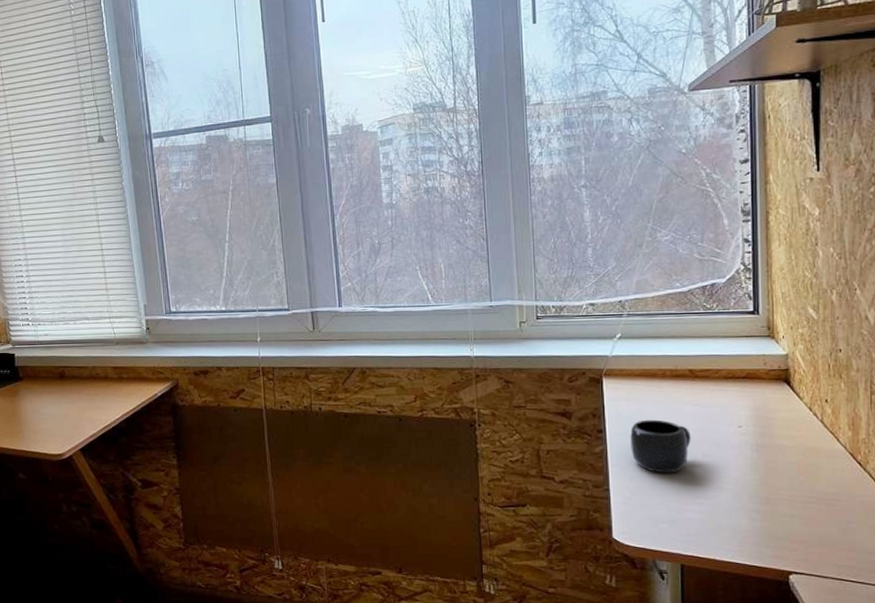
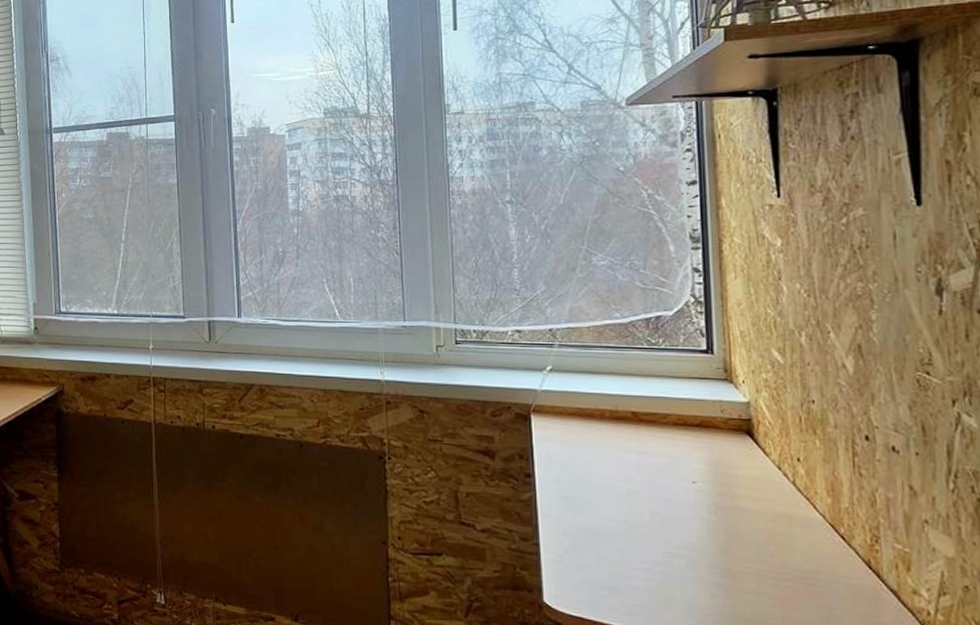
mug: present [630,419,691,473] -> none [563,466,636,531]

